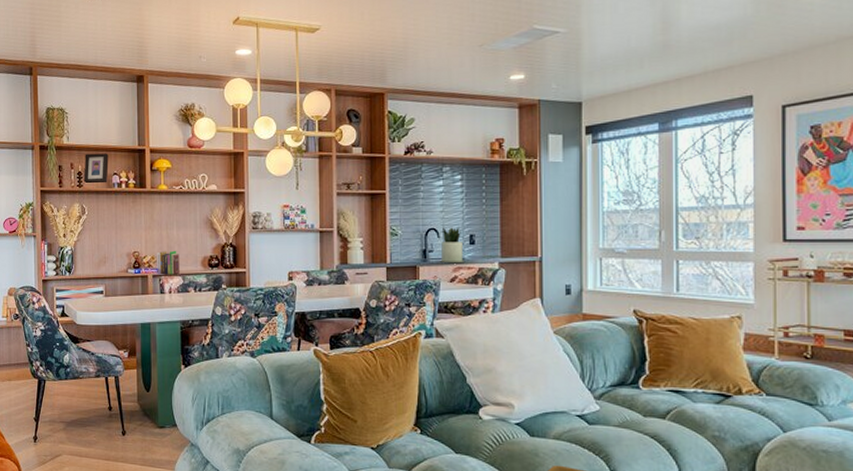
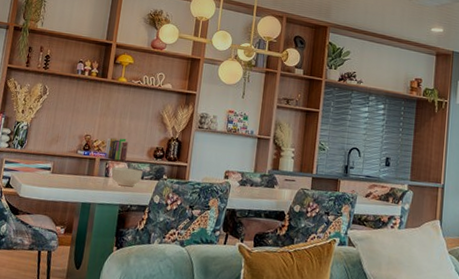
picture frame: present [84,153,109,184] -> none [50,40,78,69]
bowl: none [167,281,200,301] -> present [111,167,144,187]
planter: present [439,226,464,264] -> none [358,148,380,182]

